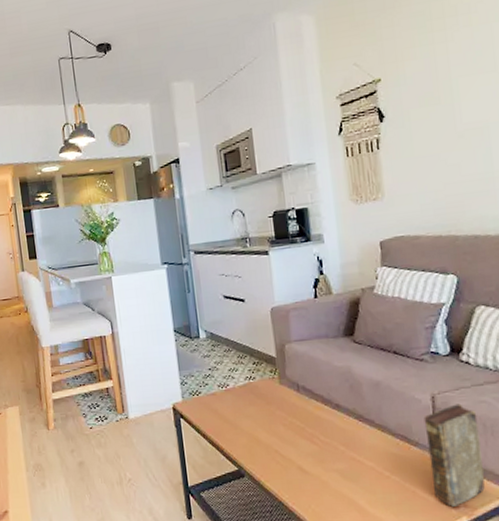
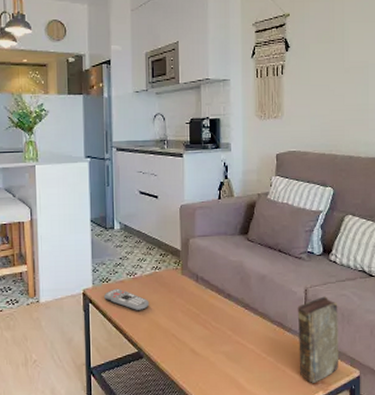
remote control: none [195,401,246,426] -> present [103,288,149,311]

